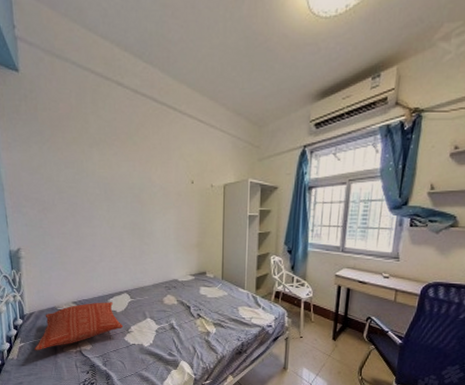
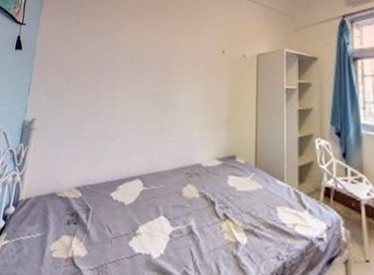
pillow: present [35,302,124,351] -> none [19,189,130,254]

